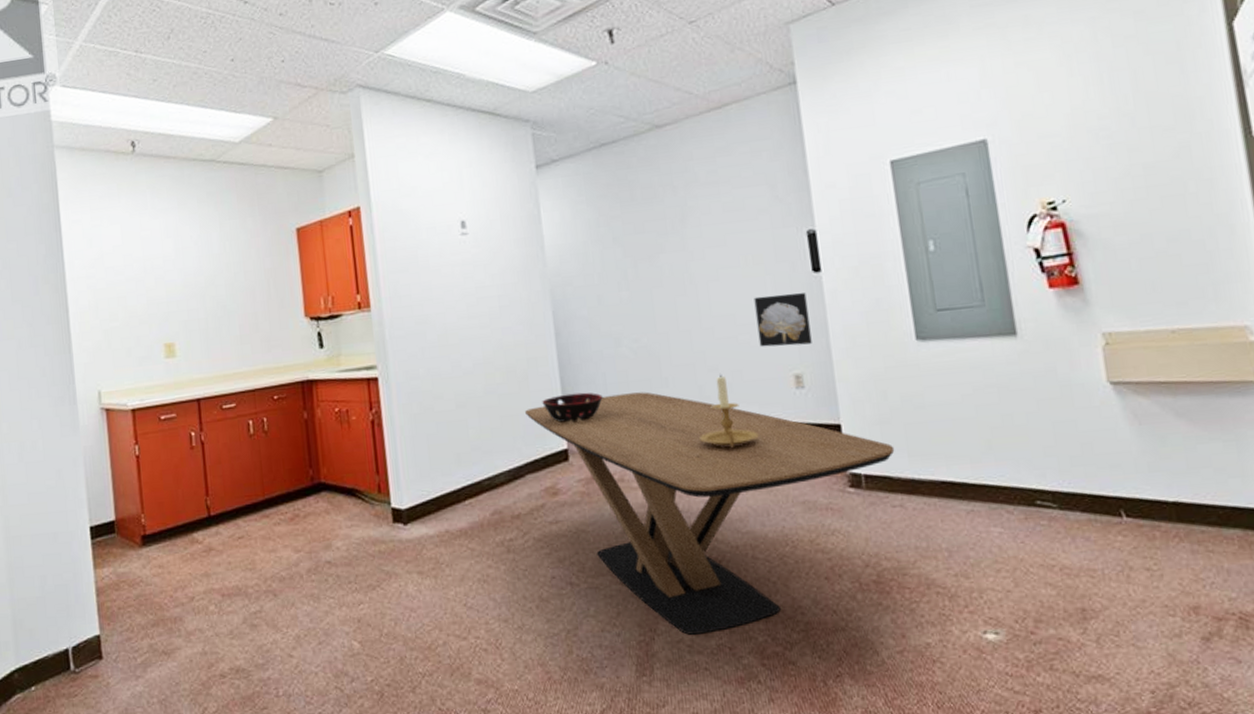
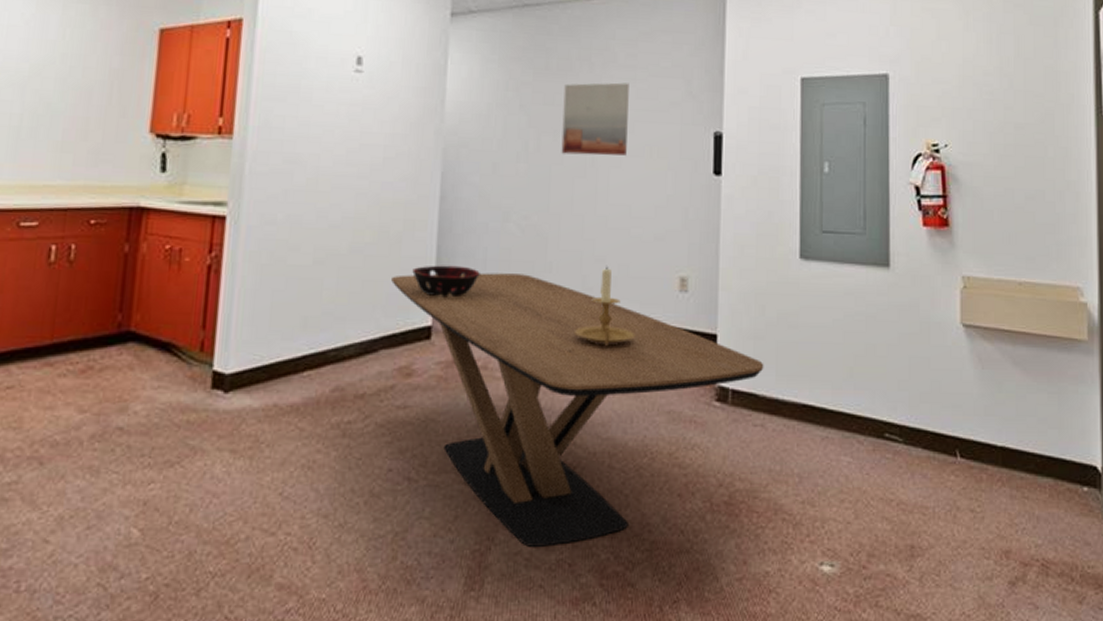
wall art: none [651,199,722,277] -> present [561,82,629,156]
wall art: present [754,293,812,347] -> none [651,191,704,247]

